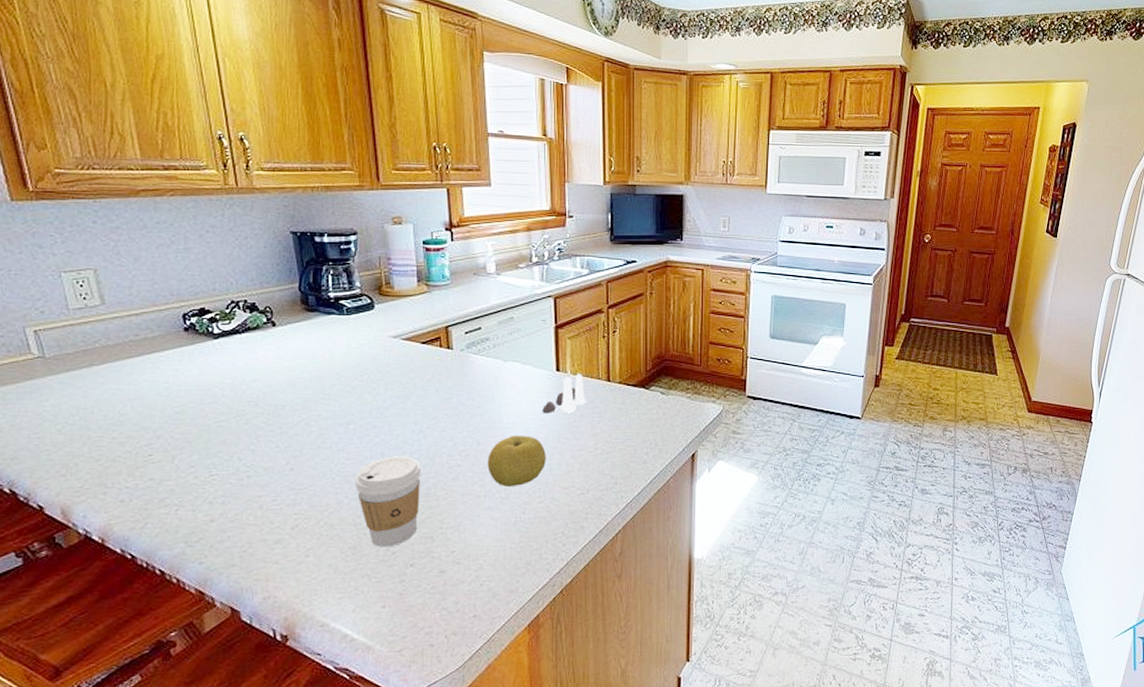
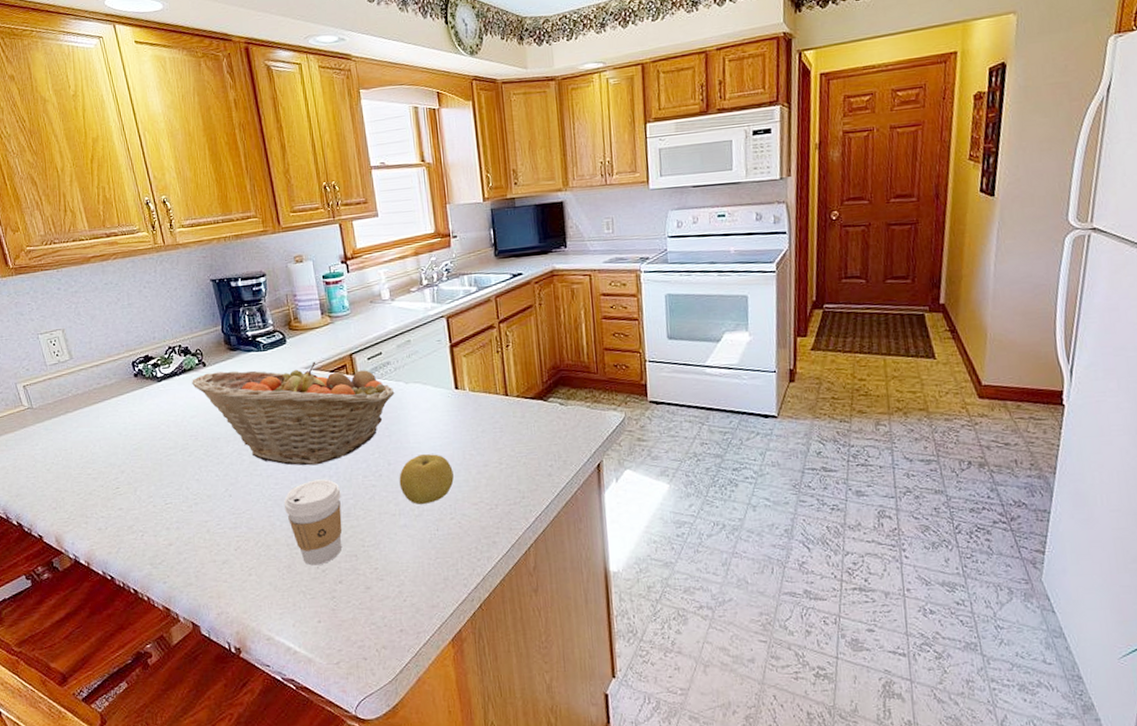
fruit basket: none [257,331,491,441] -> present [192,361,395,466]
salt and pepper shaker set: present [542,373,586,414] -> none [445,389,487,431]

